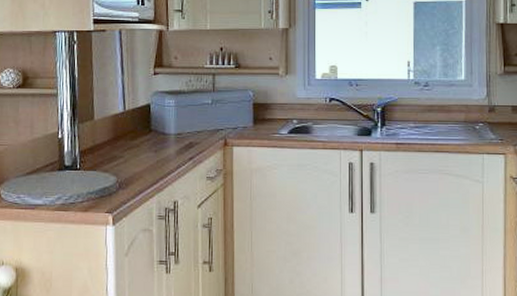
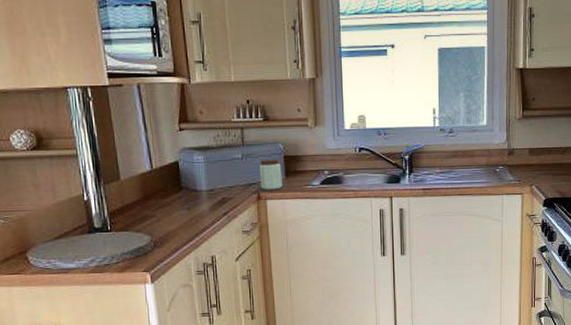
peanut butter: none [227,105,250,137] -> present [259,158,282,190]

